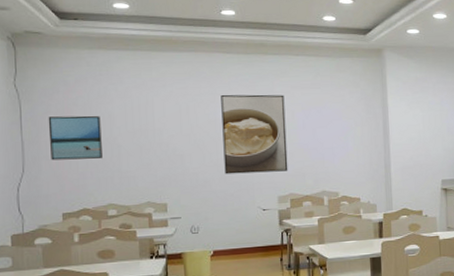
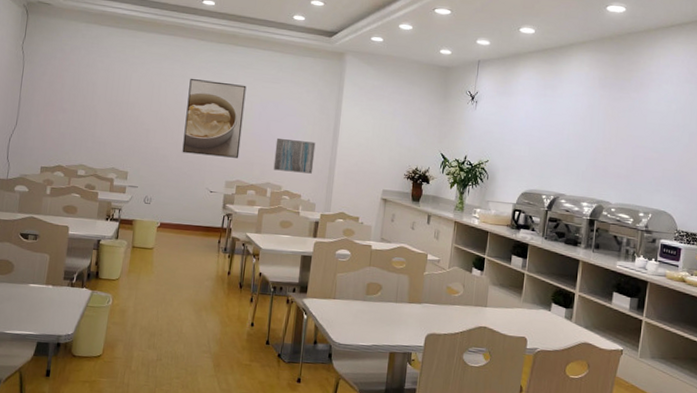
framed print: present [48,115,102,161] -> none [40,79,86,122]
wall art: none [325,143,369,177] -> present [273,137,316,174]

